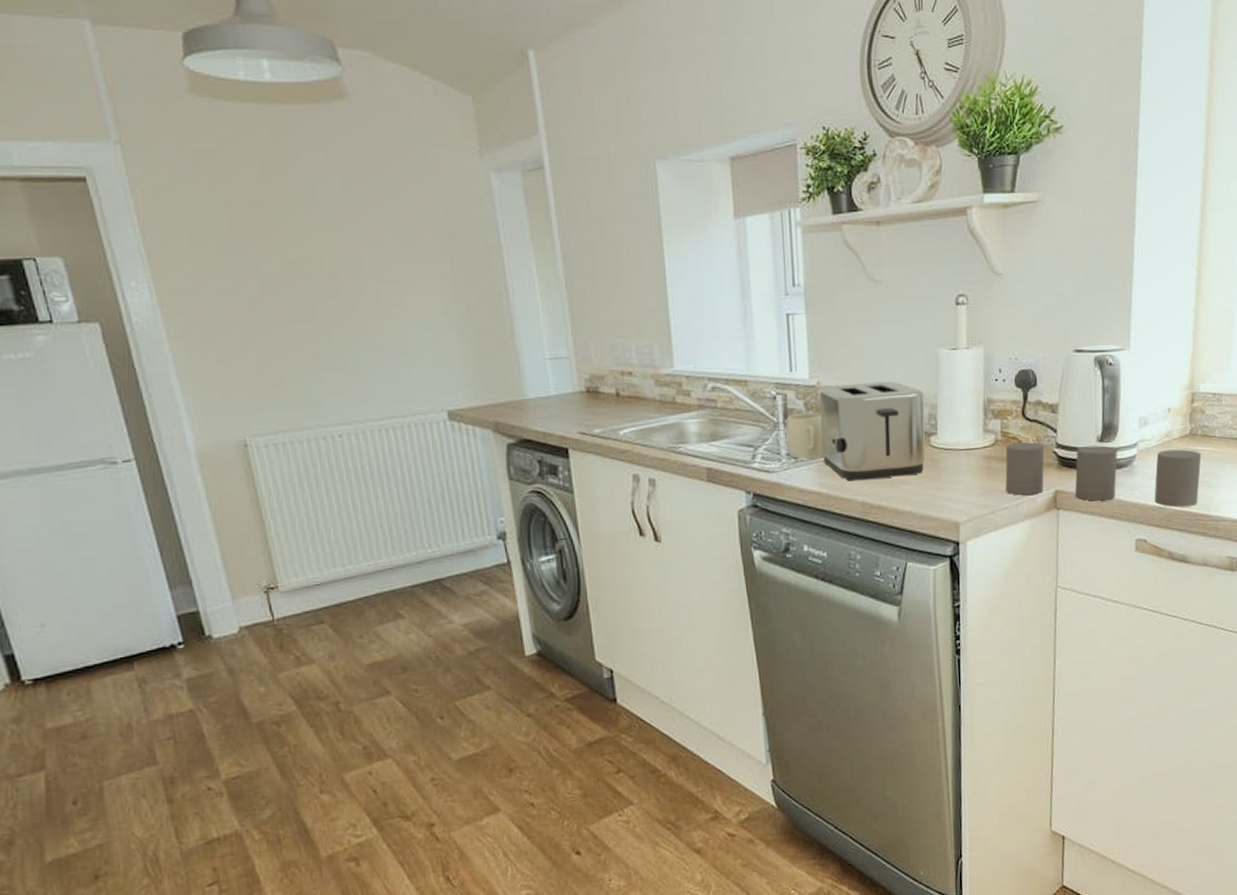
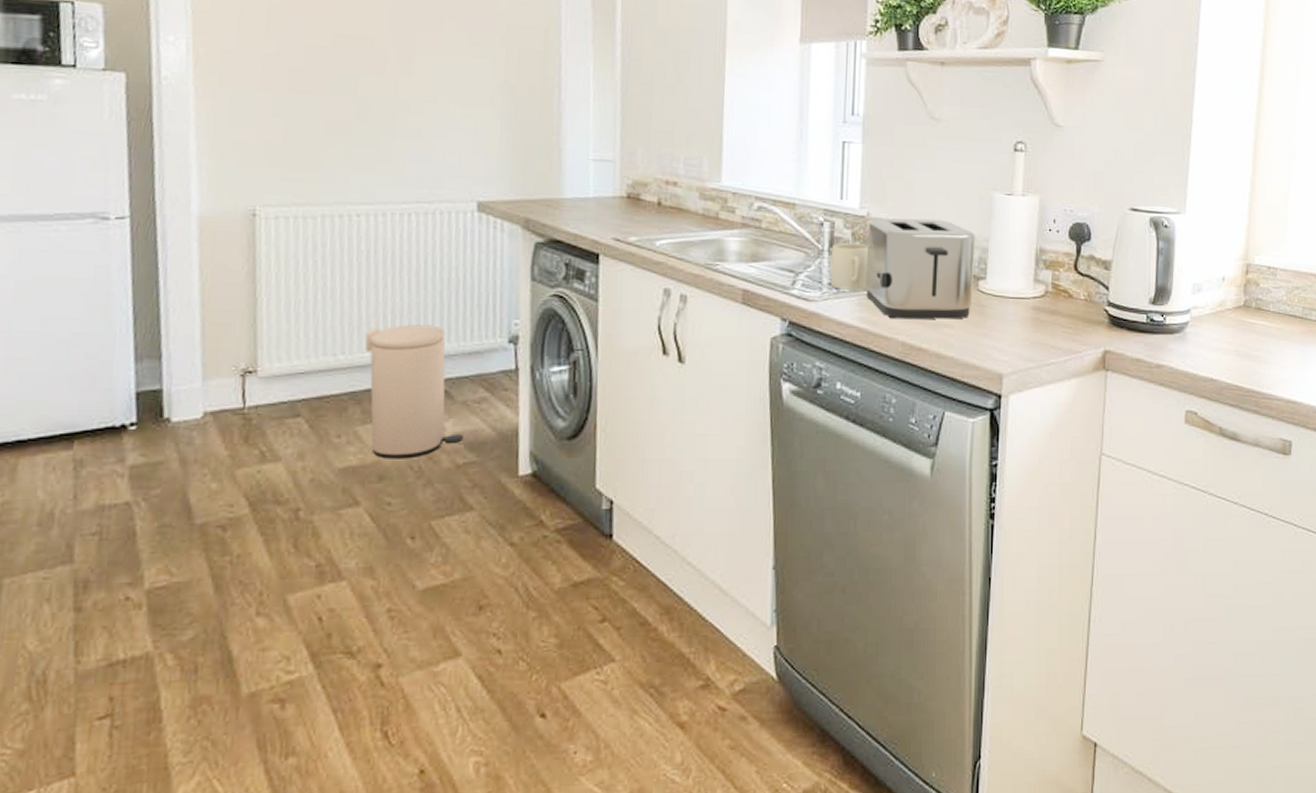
pedal bin: none [367,530,472,653] -> present [364,324,465,459]
canister: present [1005,442,1202,508] -> none [1053,296,1255,382]

